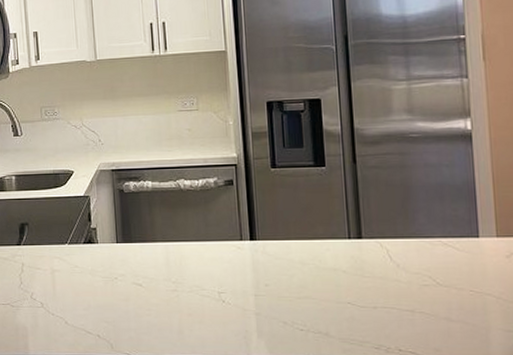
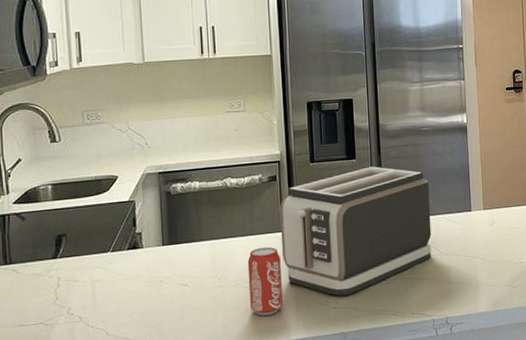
beverage can: none [203,254,242,327] -> present [247,246,283,316]
toaster: none [237,176,424,317] -> present [279,166,432,296]

